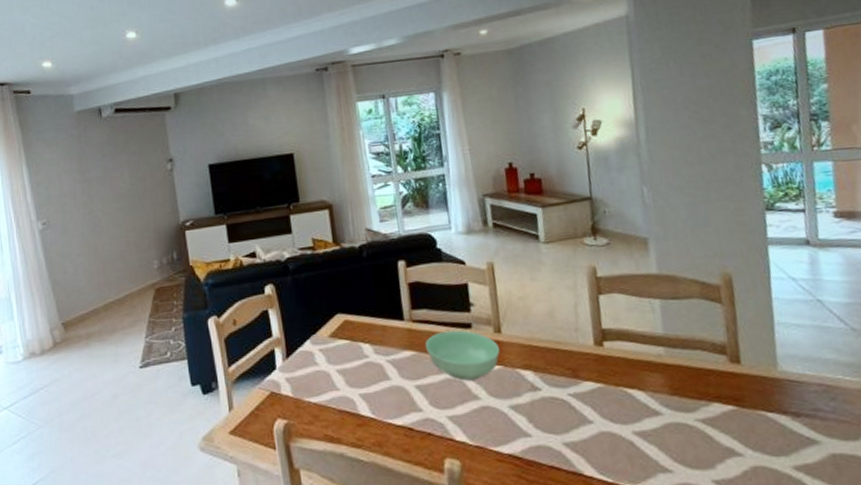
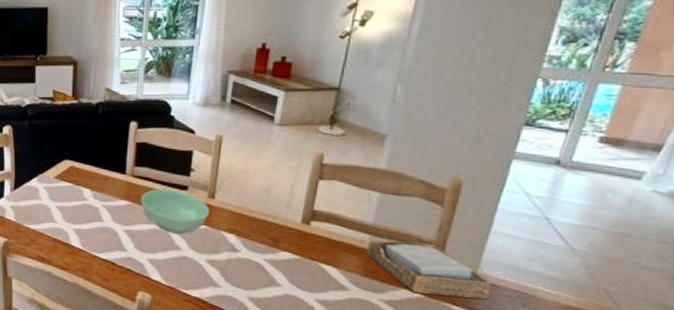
napkin holder: none [664,346,798,406] -> present [366,239,491,299]

